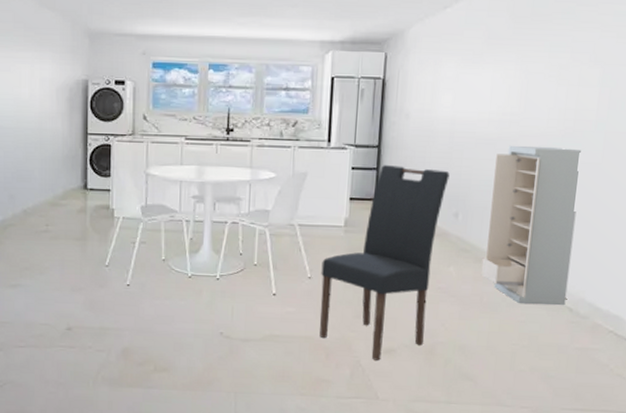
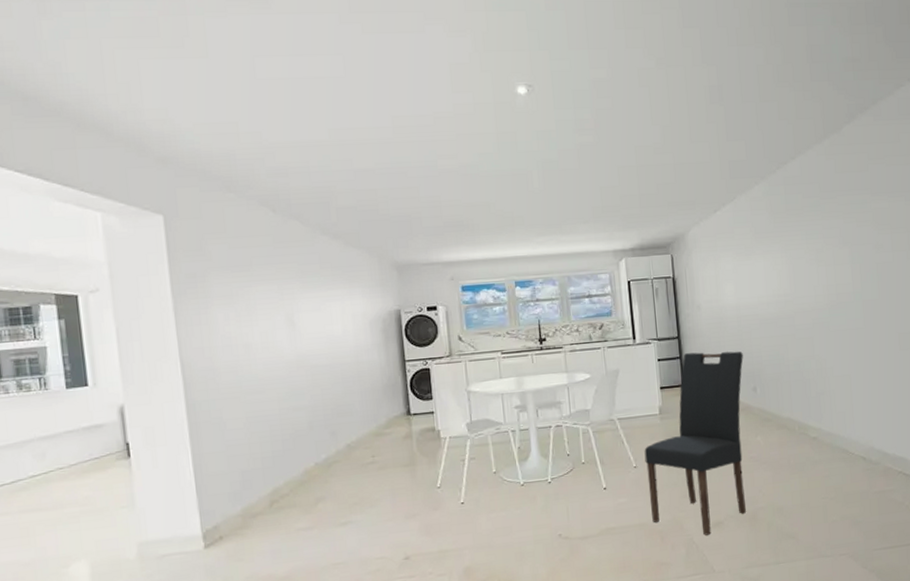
storage cabinet: present [481,145,581,306] -> none [779,318,859,460]

